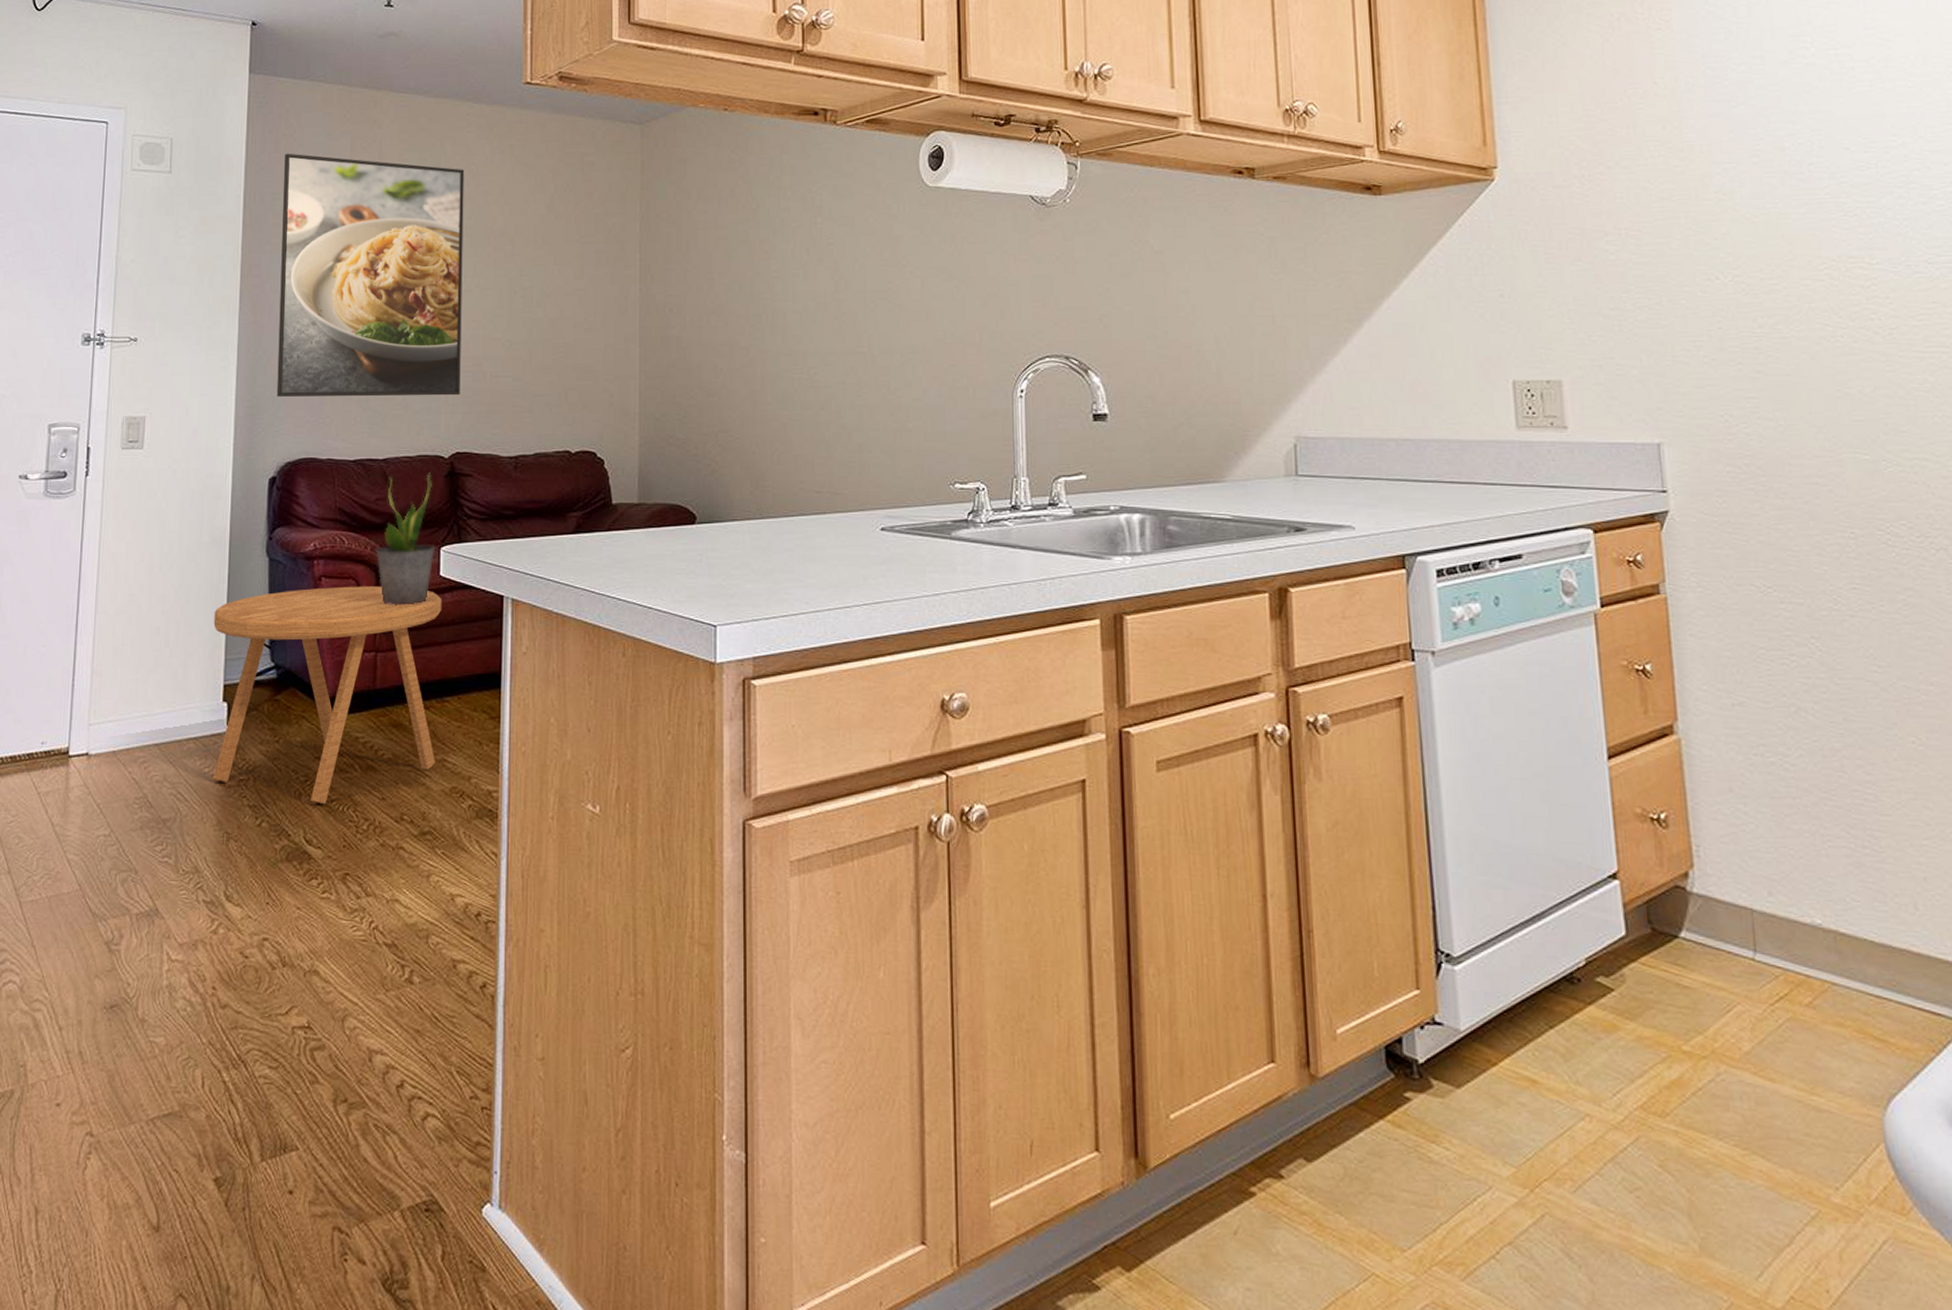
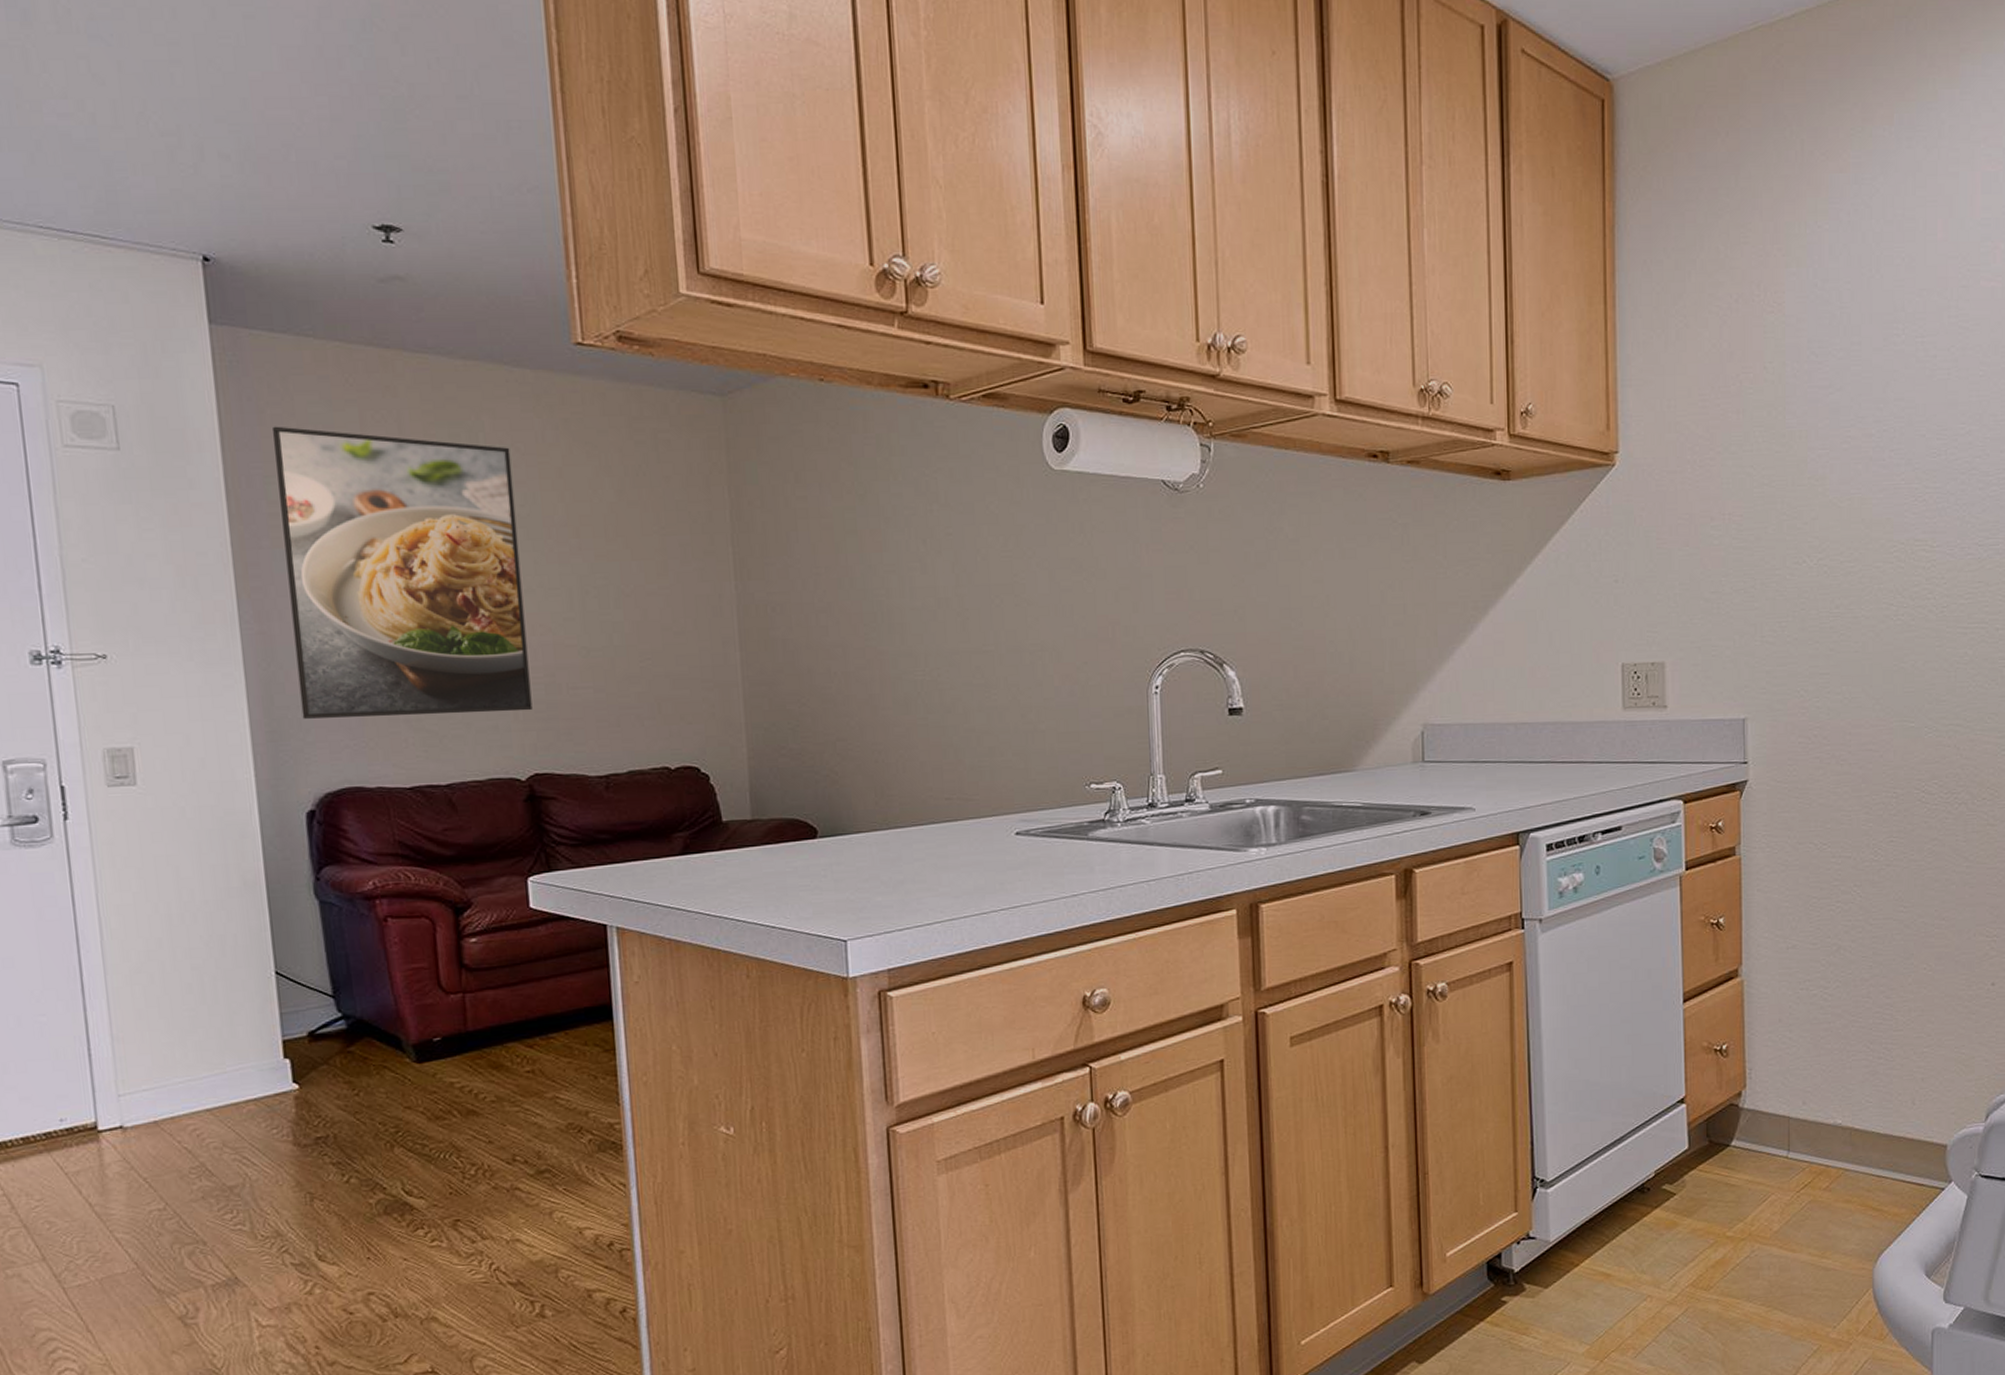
side table: present [213,586,442,805] -> none [258,923,546,1154]
potted plant: present [376,473,436,605] -> none [449,797,522,943]

